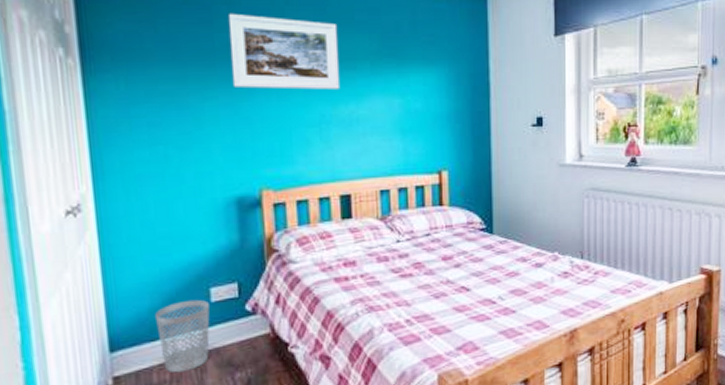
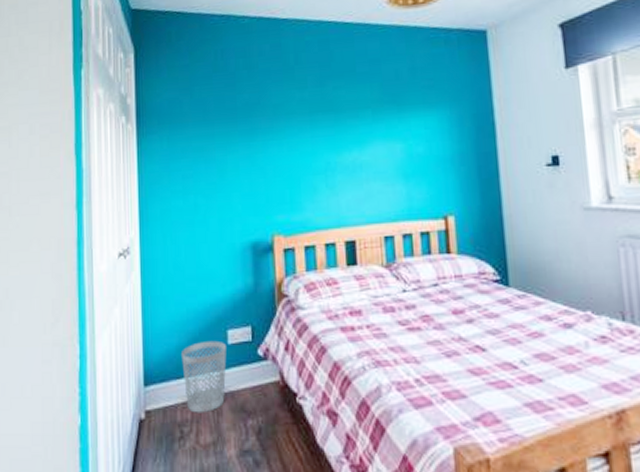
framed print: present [228,14,339,90] -> none [248,76,343,141]

